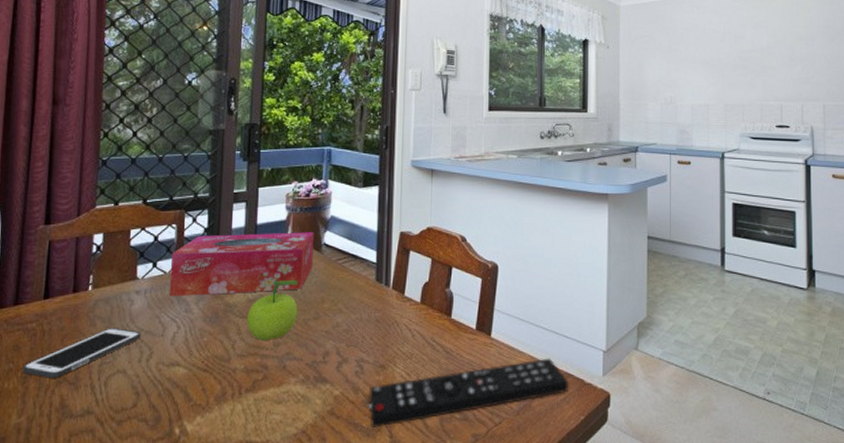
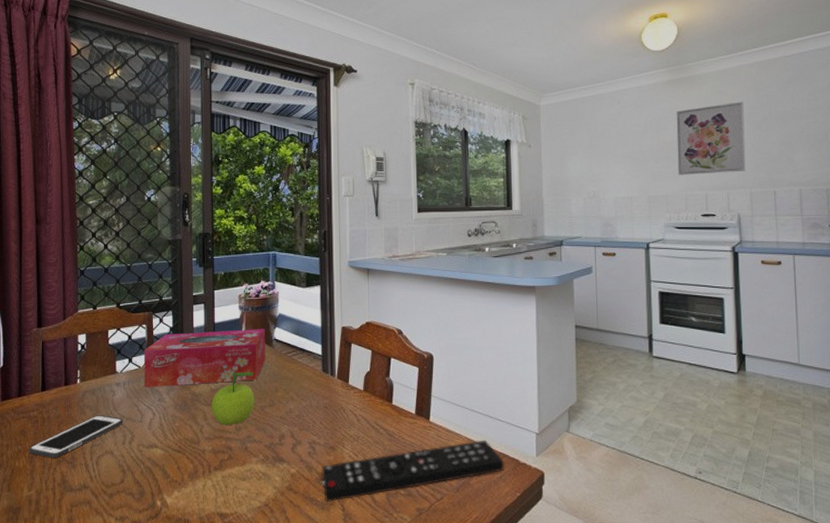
wall art: none [754,13,820,85] -> present [676,101,746,175]

